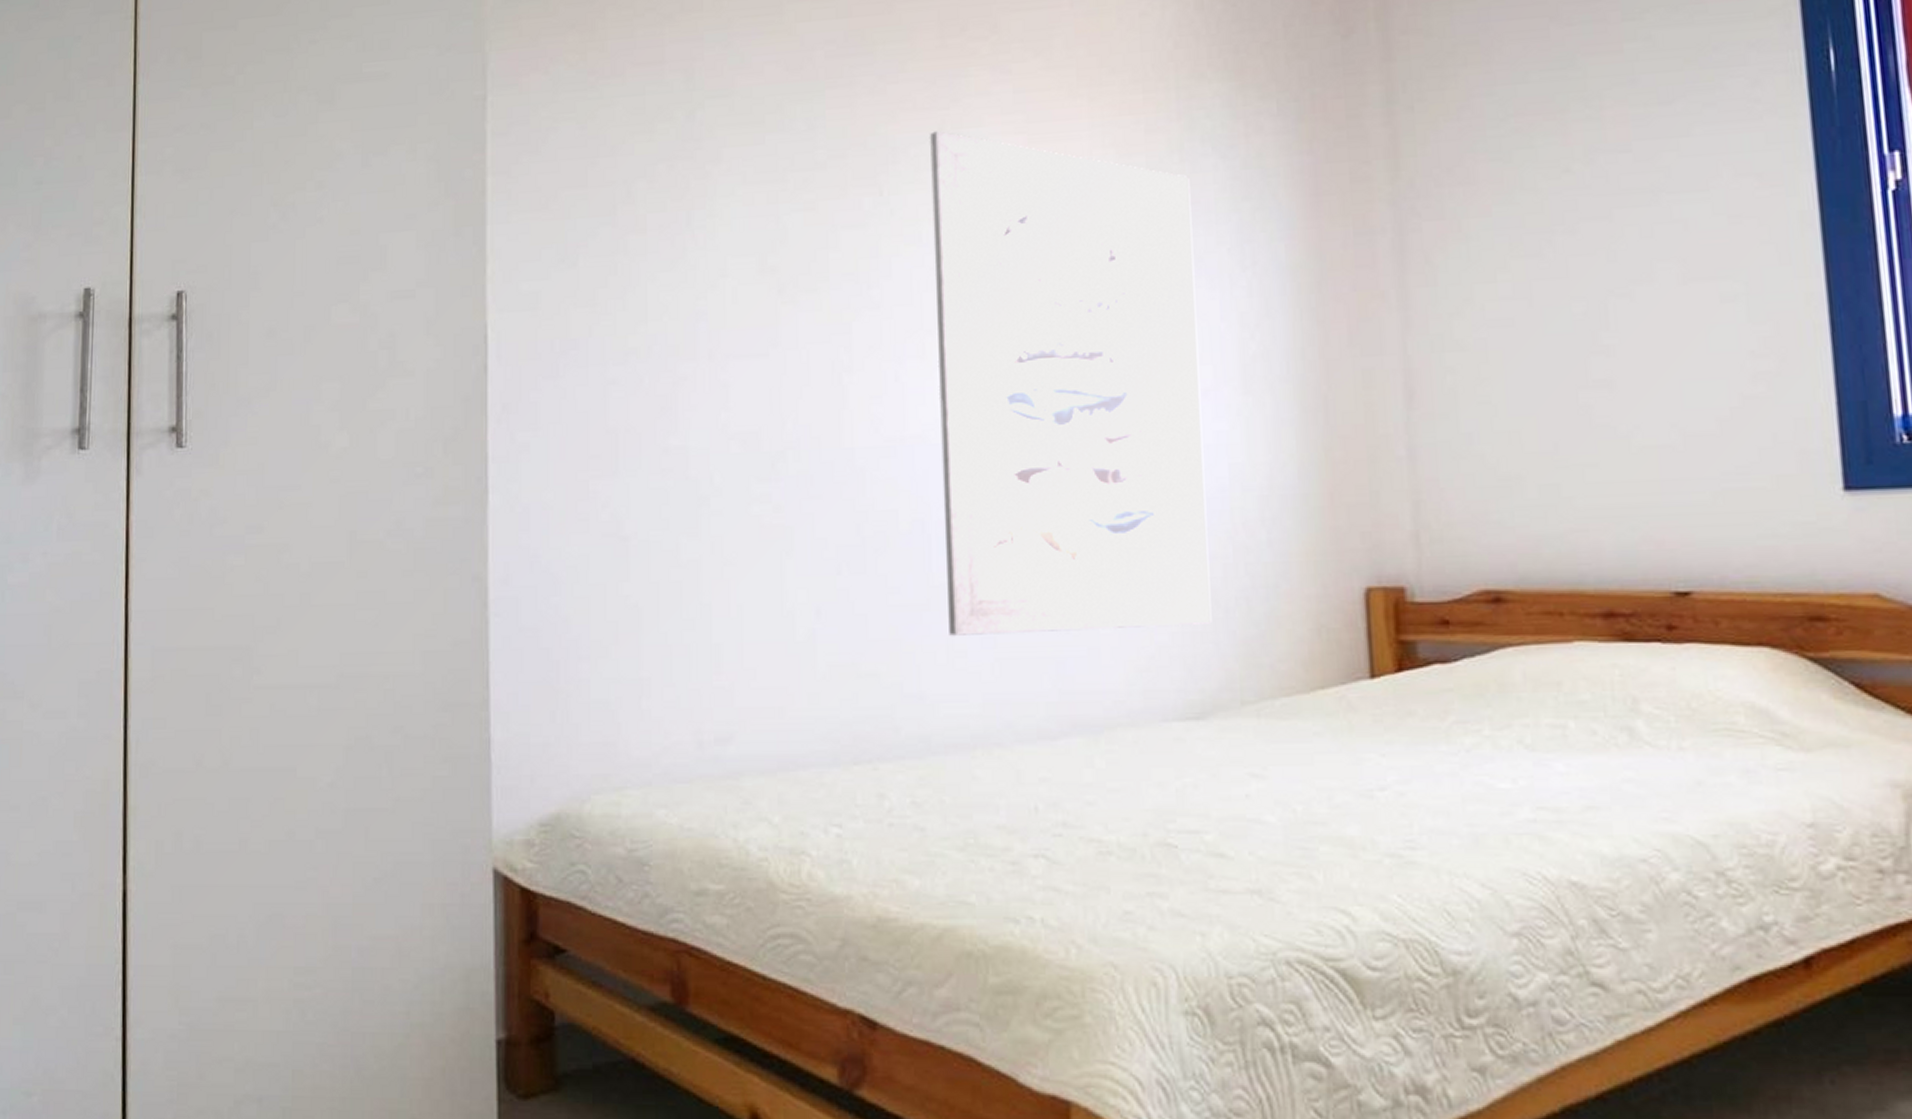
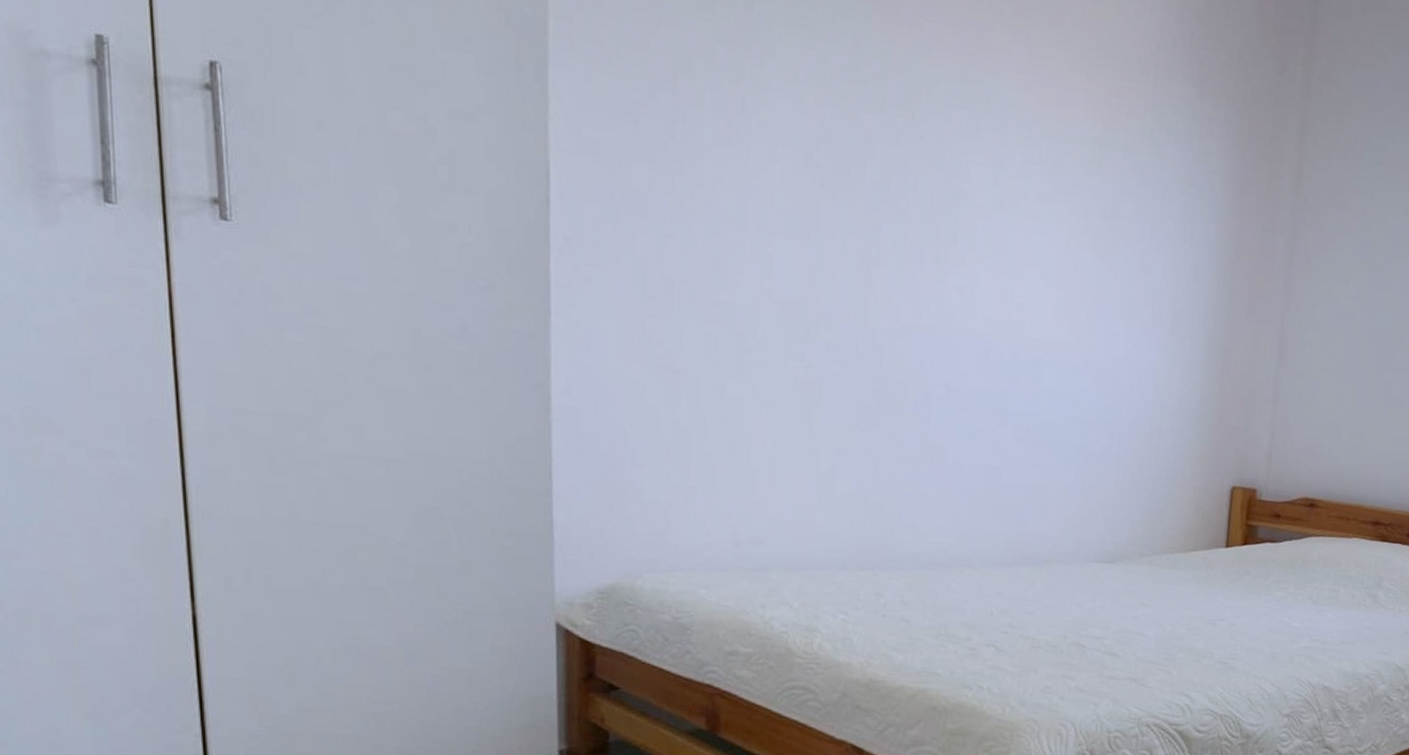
wall art: present [930,131,1212,636] -> none [939,73,1155,498]

